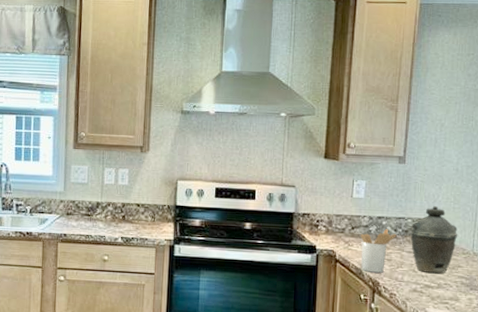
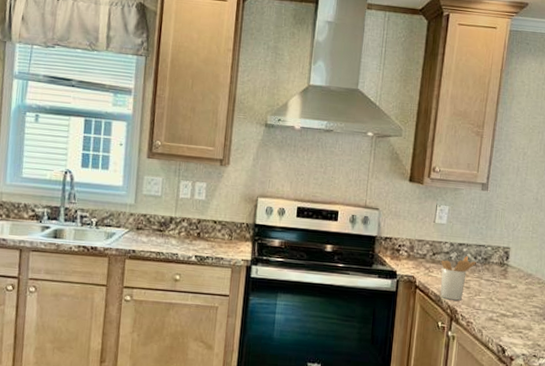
kettle: present [410,206,458,274] -> none [489,235,535,303]

